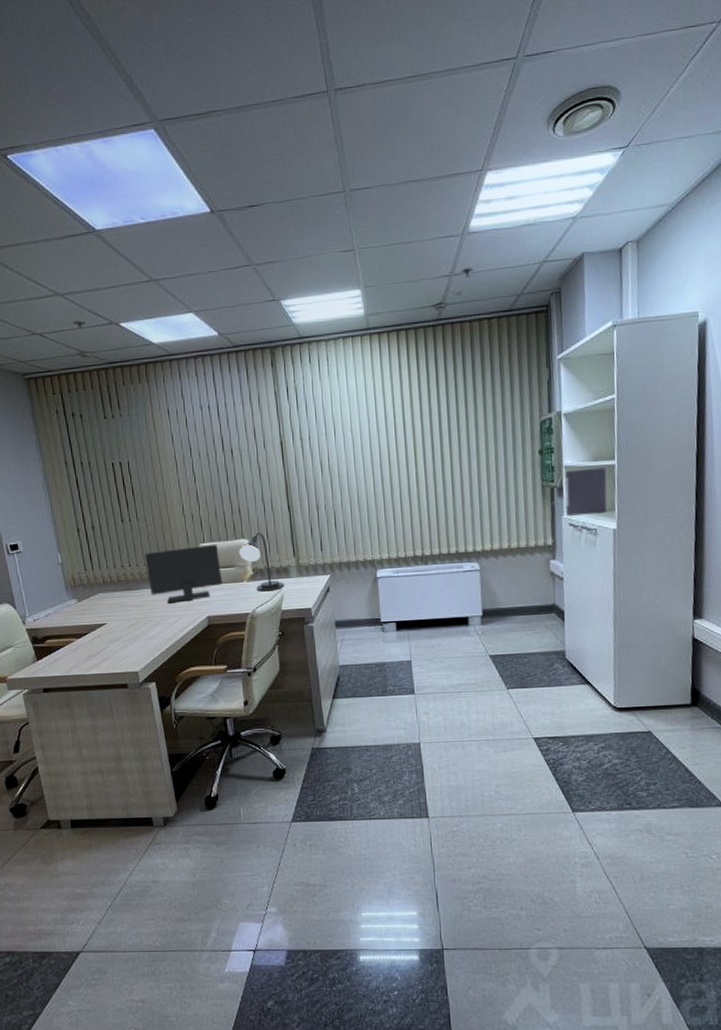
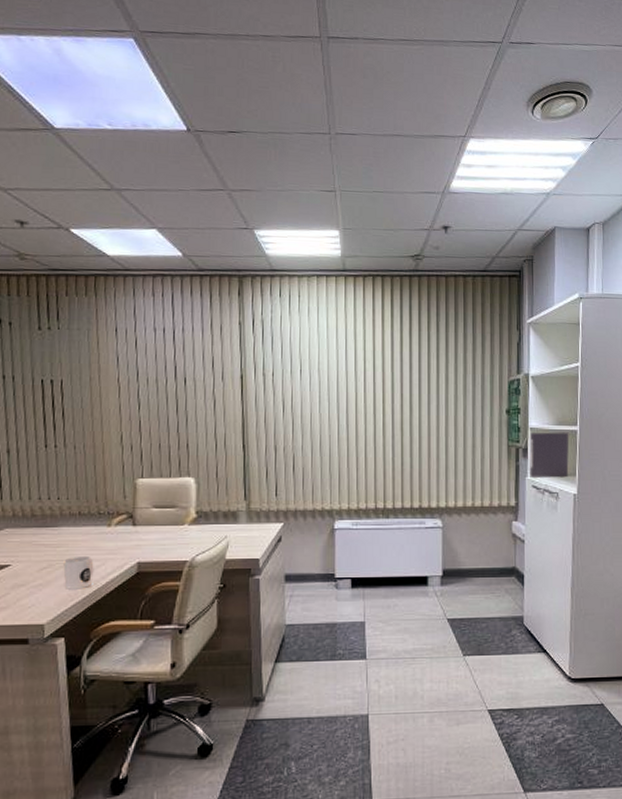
computer monitor: present [145,544,222,603] -> none [69,480,160,545]
mug: none [147,612,173,642] -> present [63,555,94,590]
desk lamp: present [239,532,284,592] -> none [182,471,230,537]

